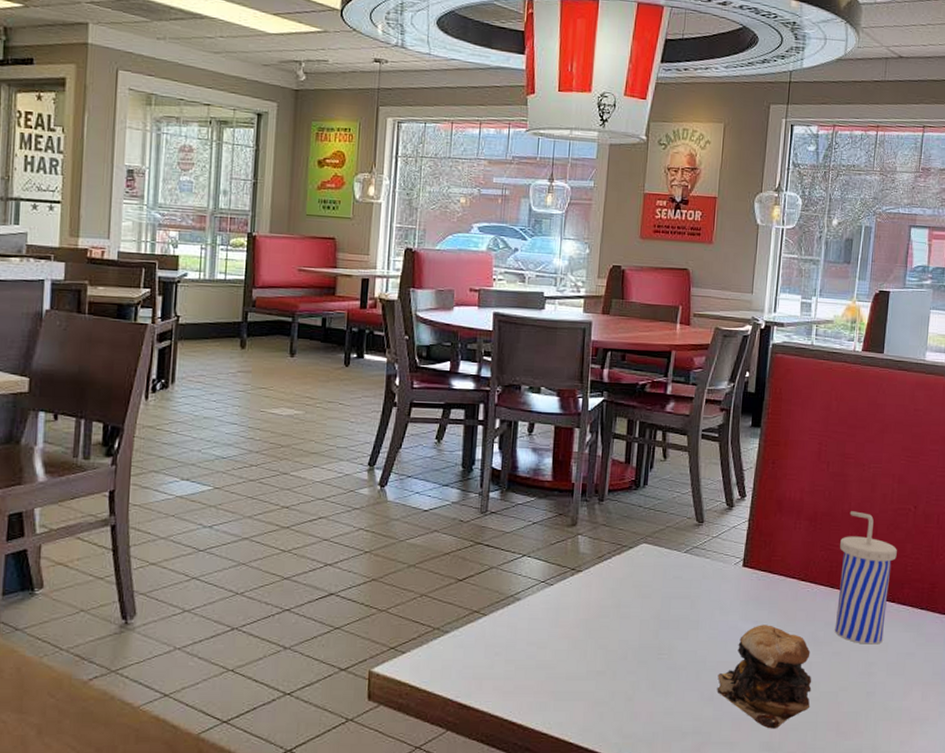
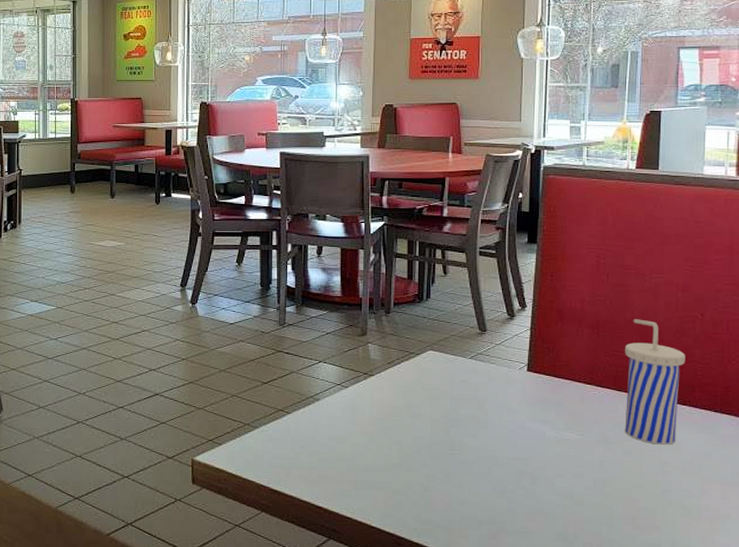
burger: present [717,625,812,729] -> none [509,424,604,521]

